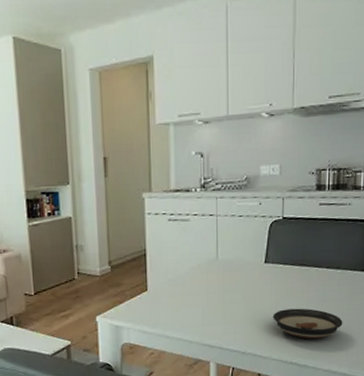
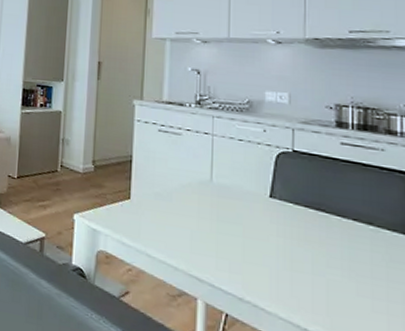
saucer: present [273,308,343,339] -> none [280,257,380,309]

